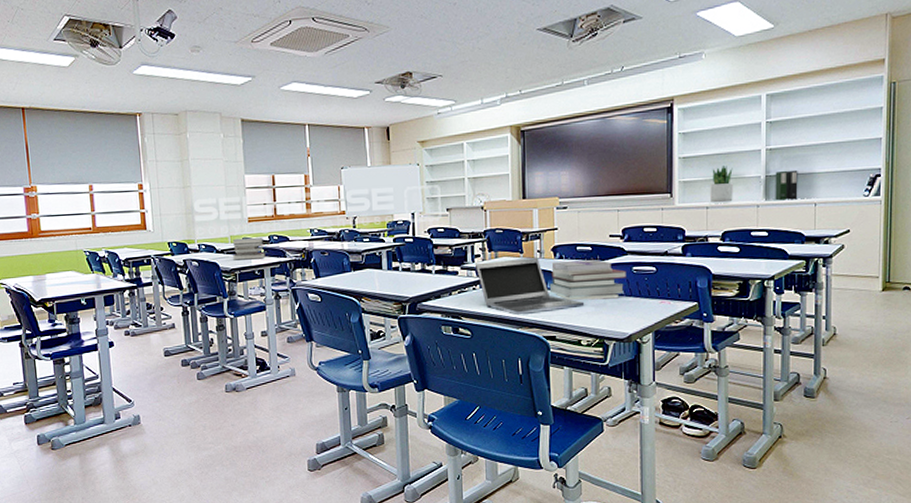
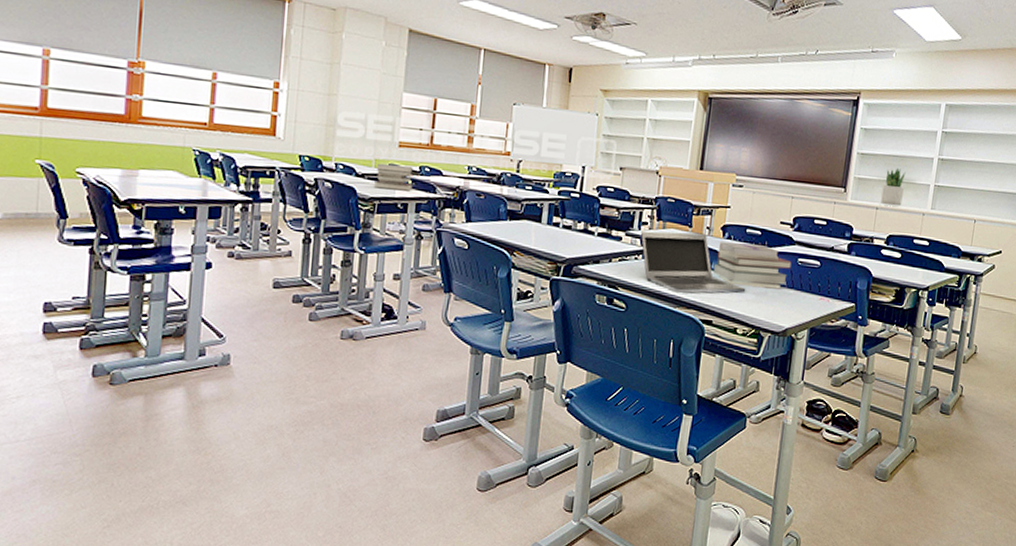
binder: present [775,171,798,201] -> none [940,183,964,214]

